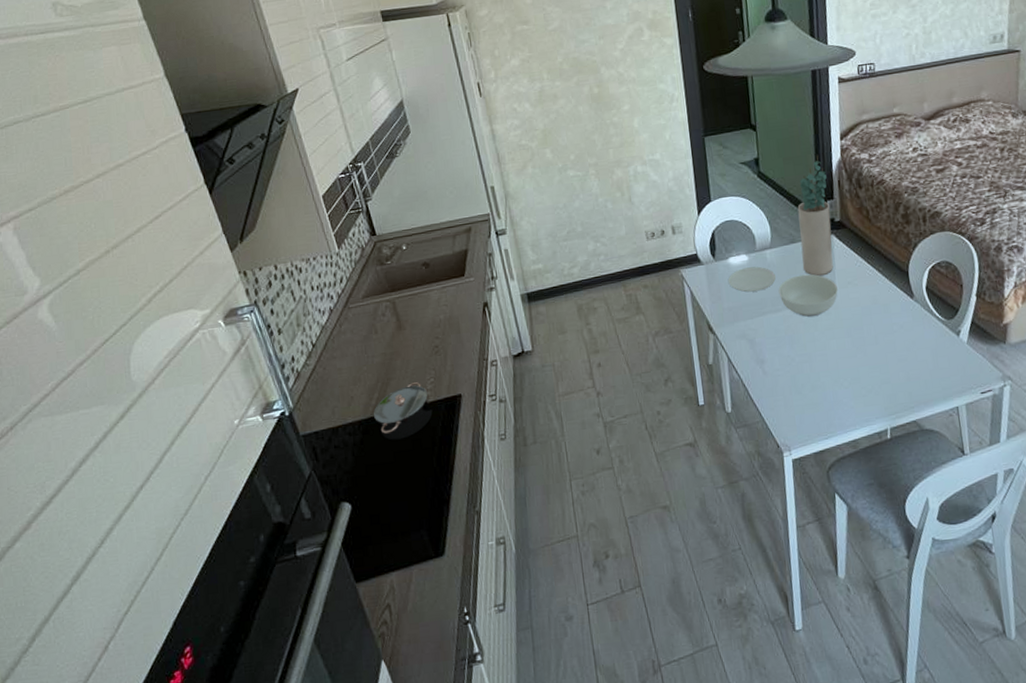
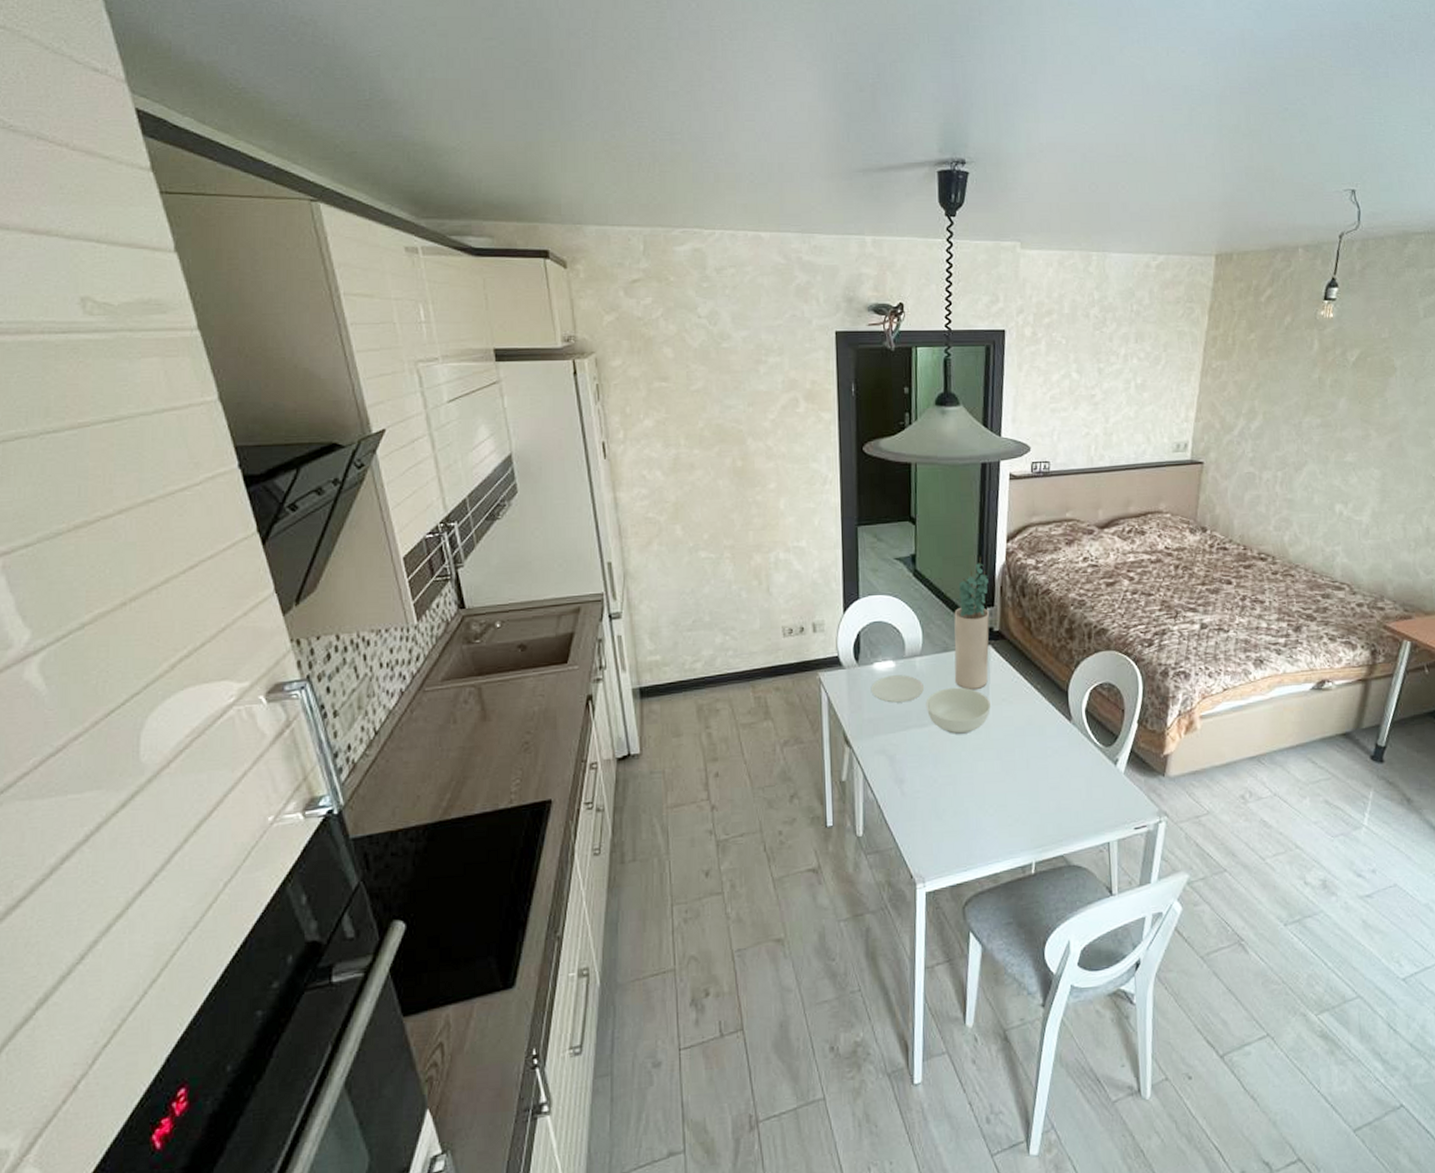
cooking pot: present [374,382,433,441] -> none [444,783,515,850]

